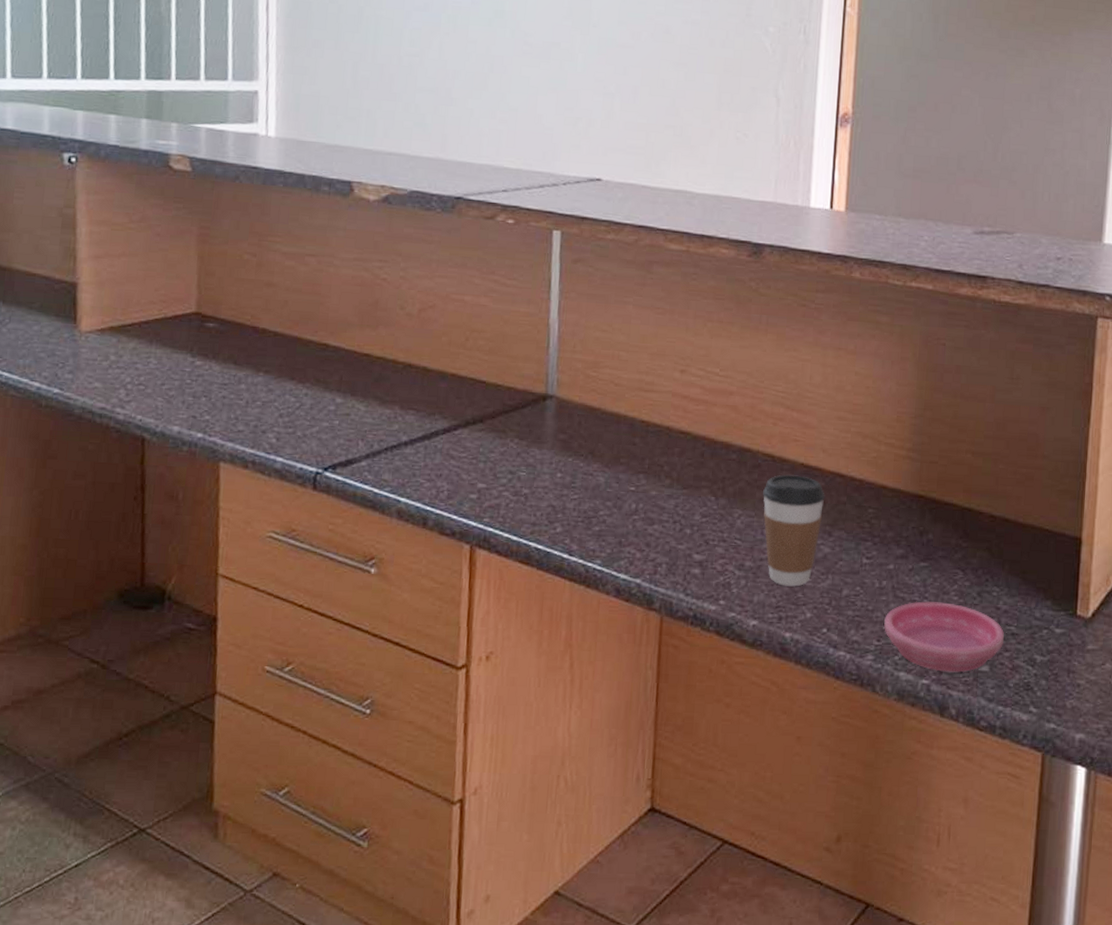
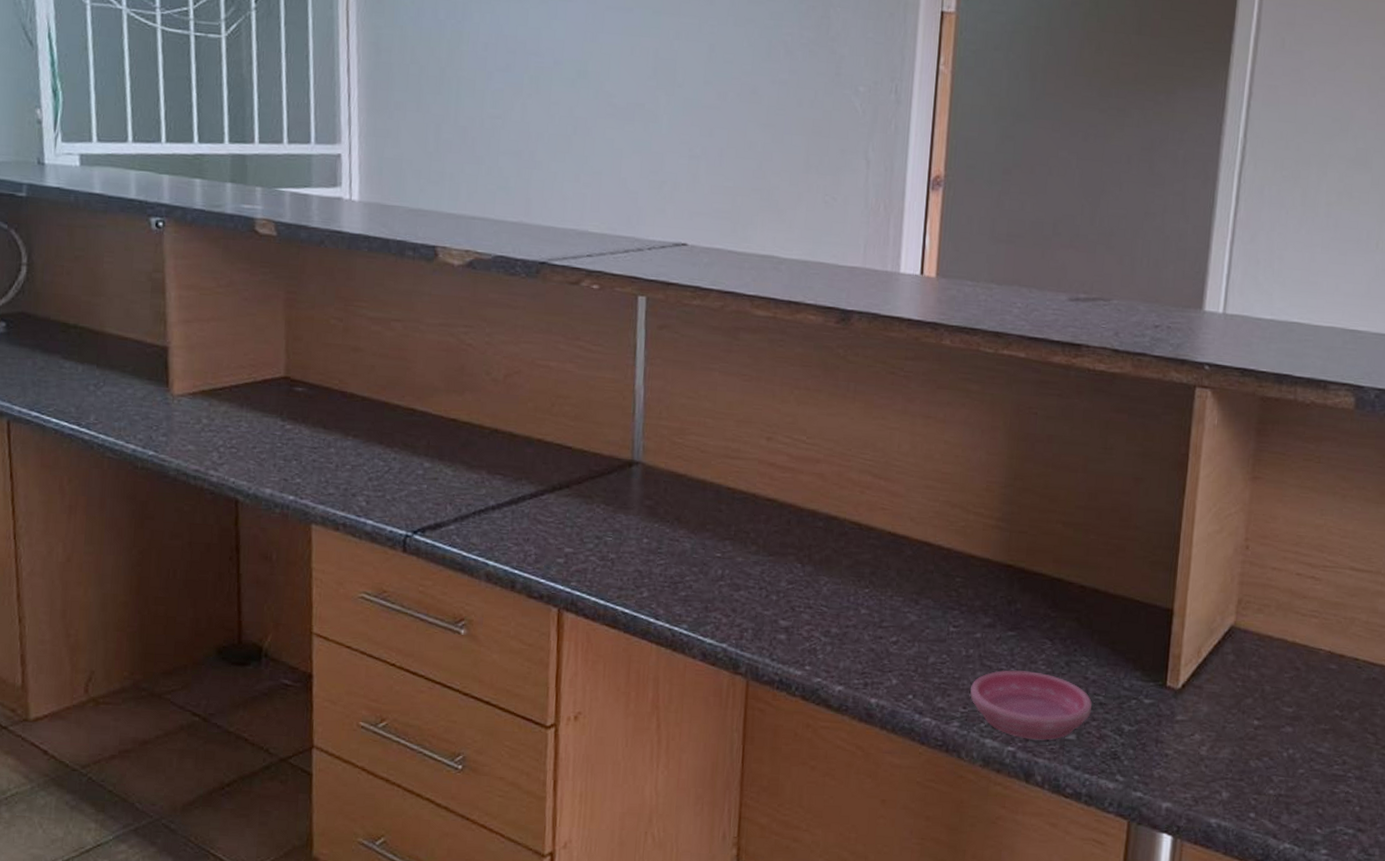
coffee cup: present [762,474,825,587] -> none [848,543,912,654]

